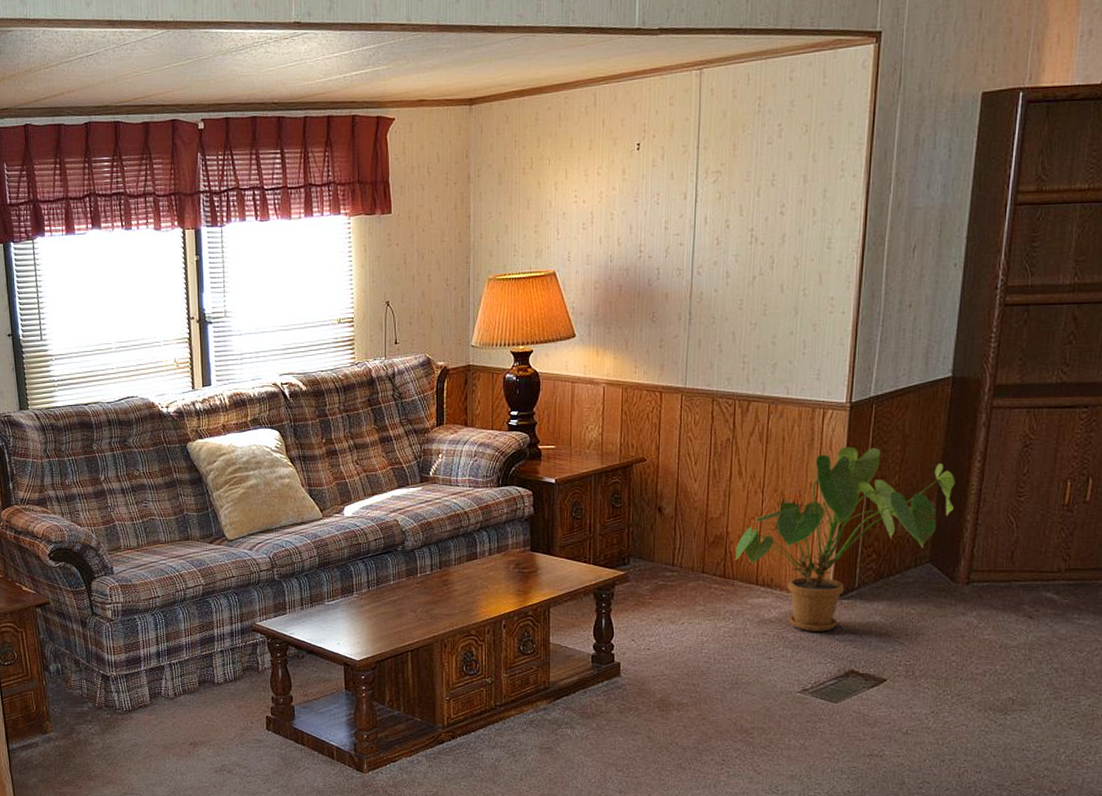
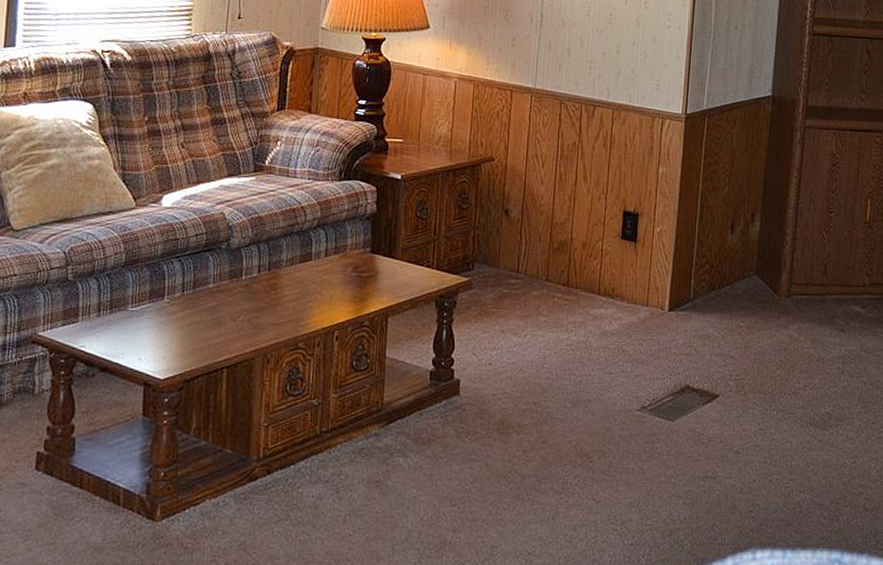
house plant: present [735,446,955,631] -> none [579,156,776,345]

